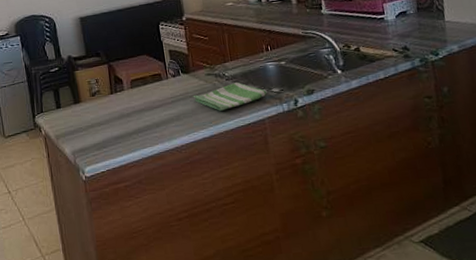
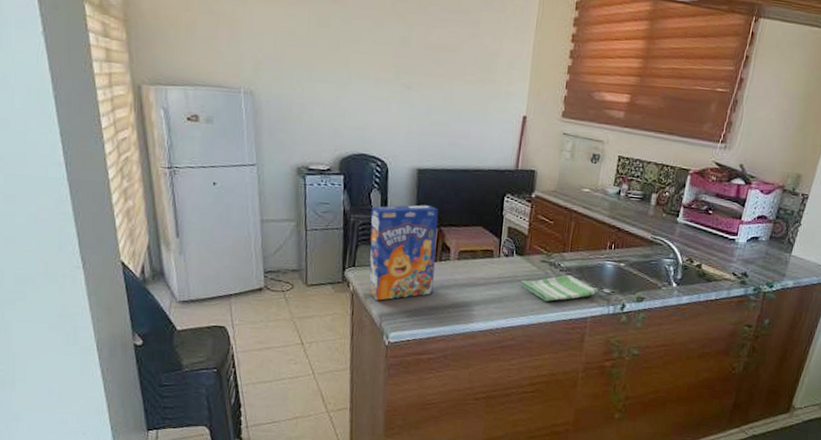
cereal box: none [47,46,116,139] -> present [369,204,438,301]

